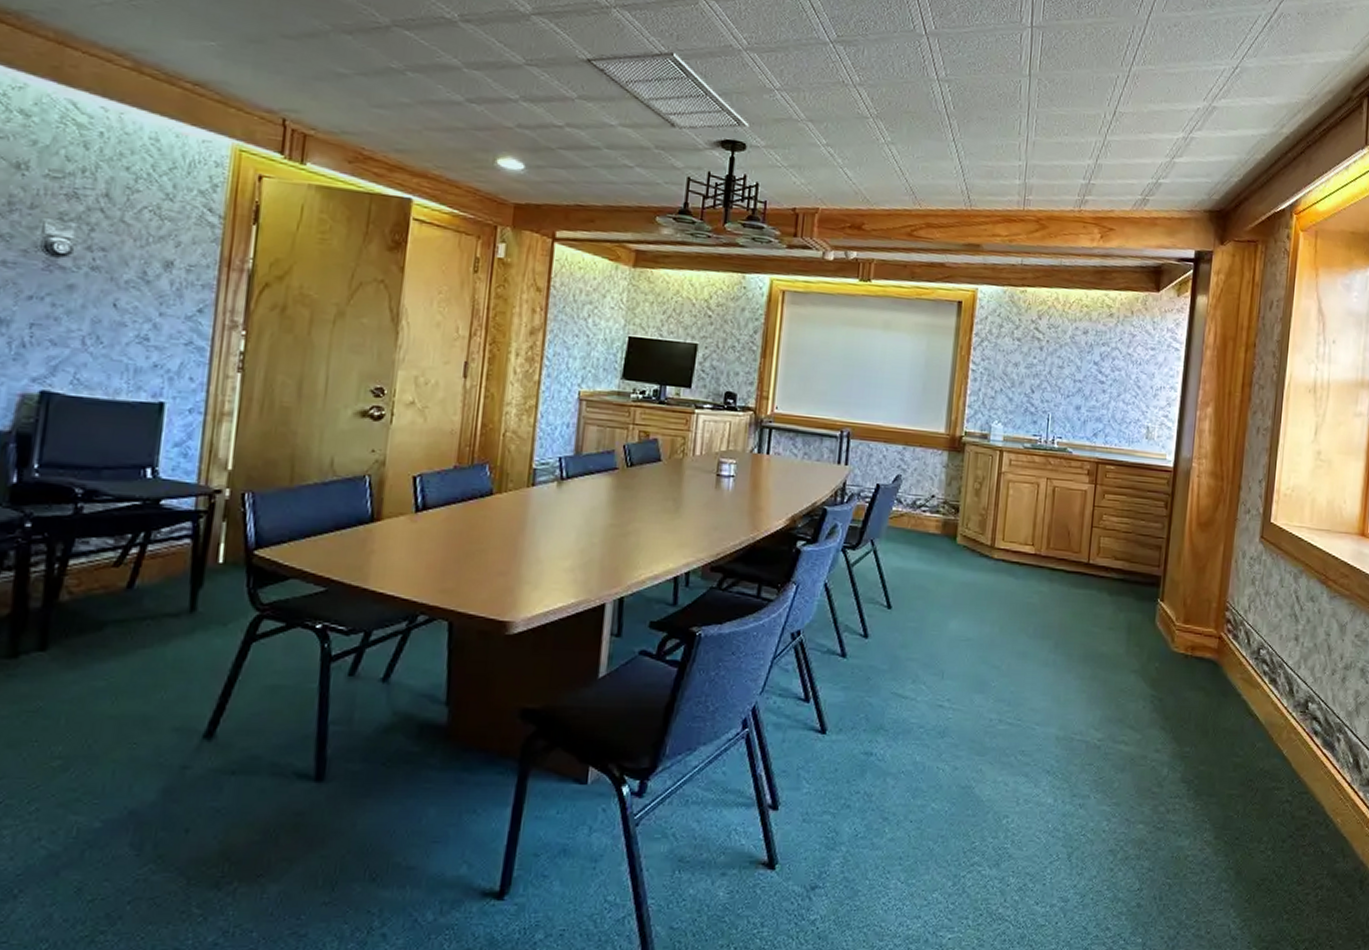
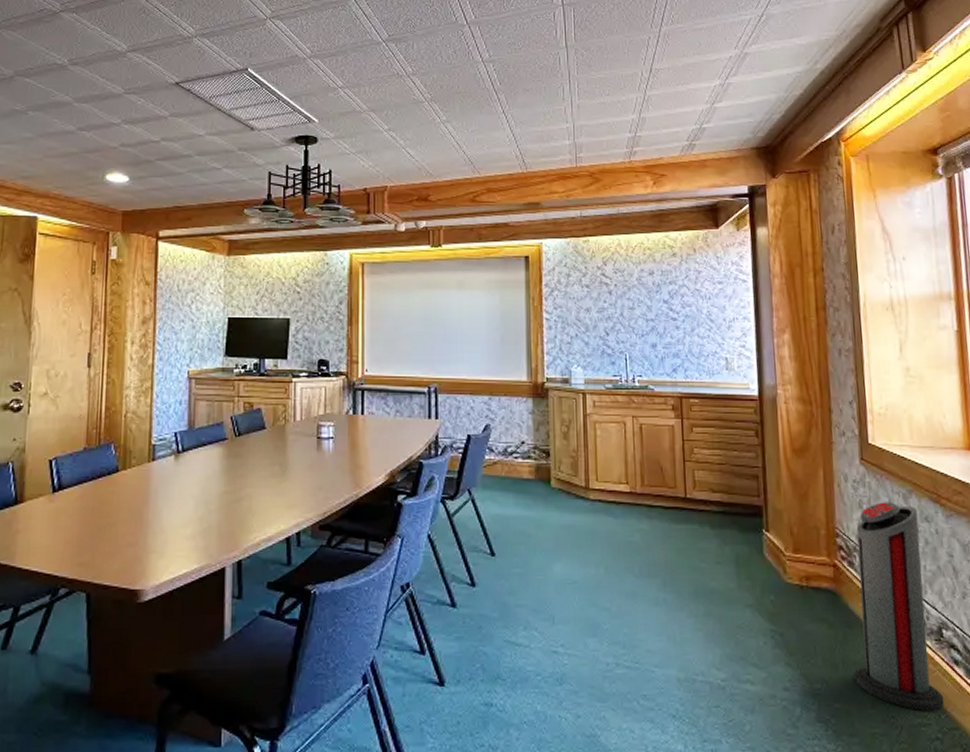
air purifier: none [1221,580,1304,777] -> present [854,502,945,712]

